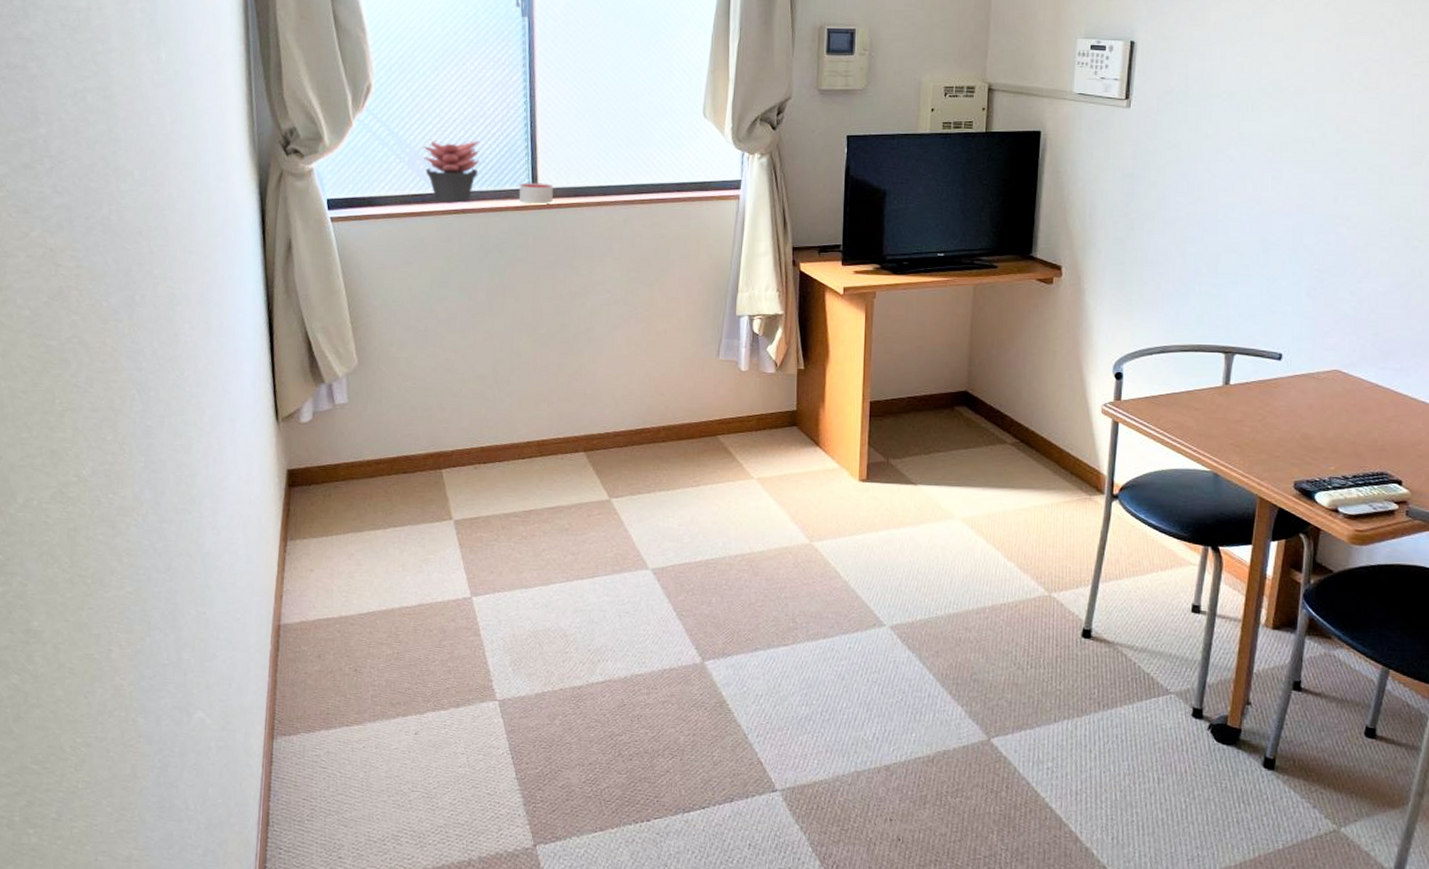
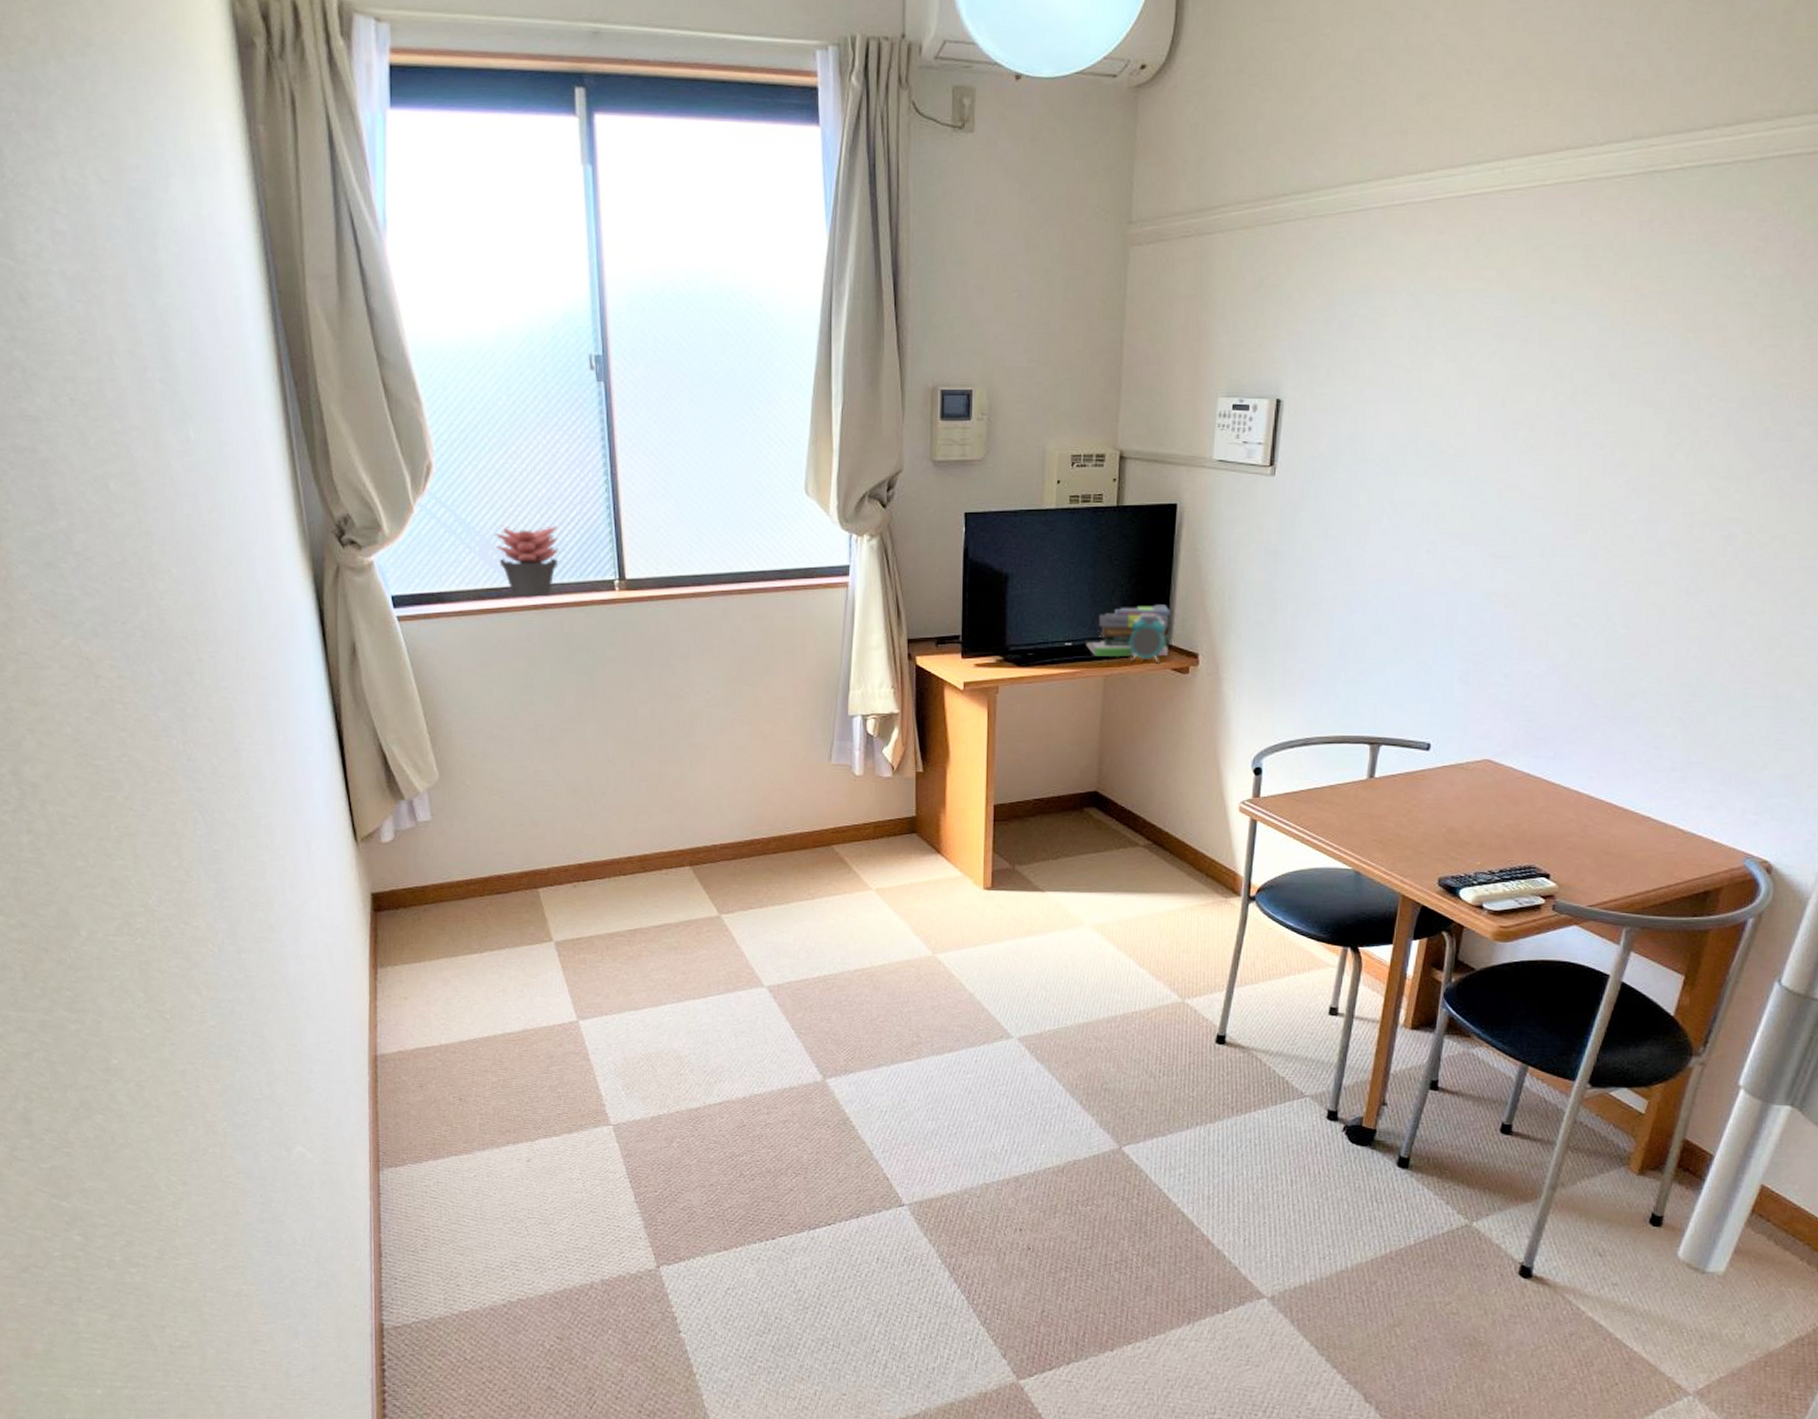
candle: present [519,183,553,205] -> none [604,573,642,597]
books: none [957,220,1035,268] -> present [1086,604,1171,658]
alarm clock: none [997,229,1031,274] -> present [1129,614,1166,664]

